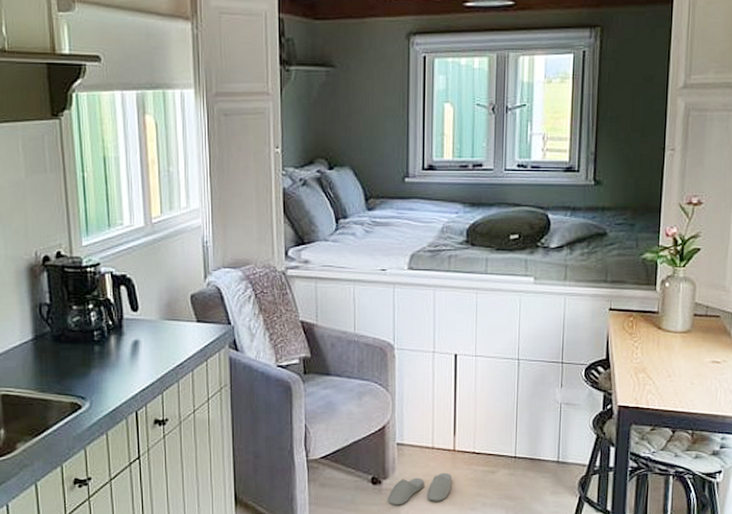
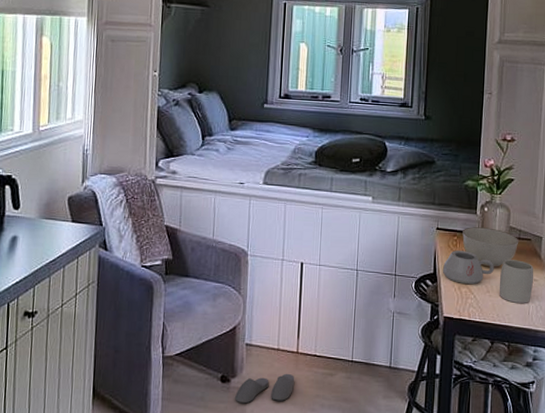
cup: none [616,332,676,370] -> present [442,250,494,285]
bowl: none [639,305,706,349] -> present [462,227,519,267]
mug: none [681,340,723,388] -> present [499,260,534,304]

